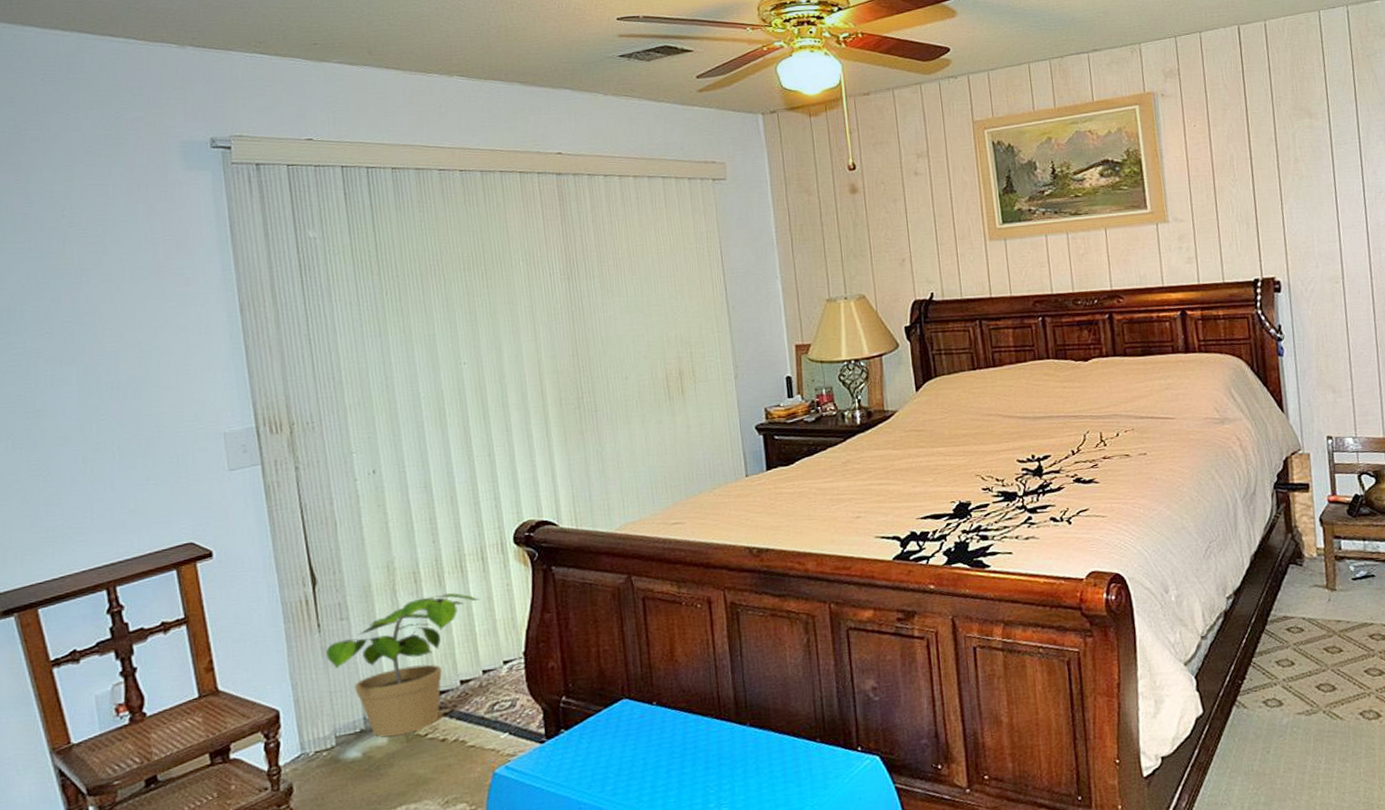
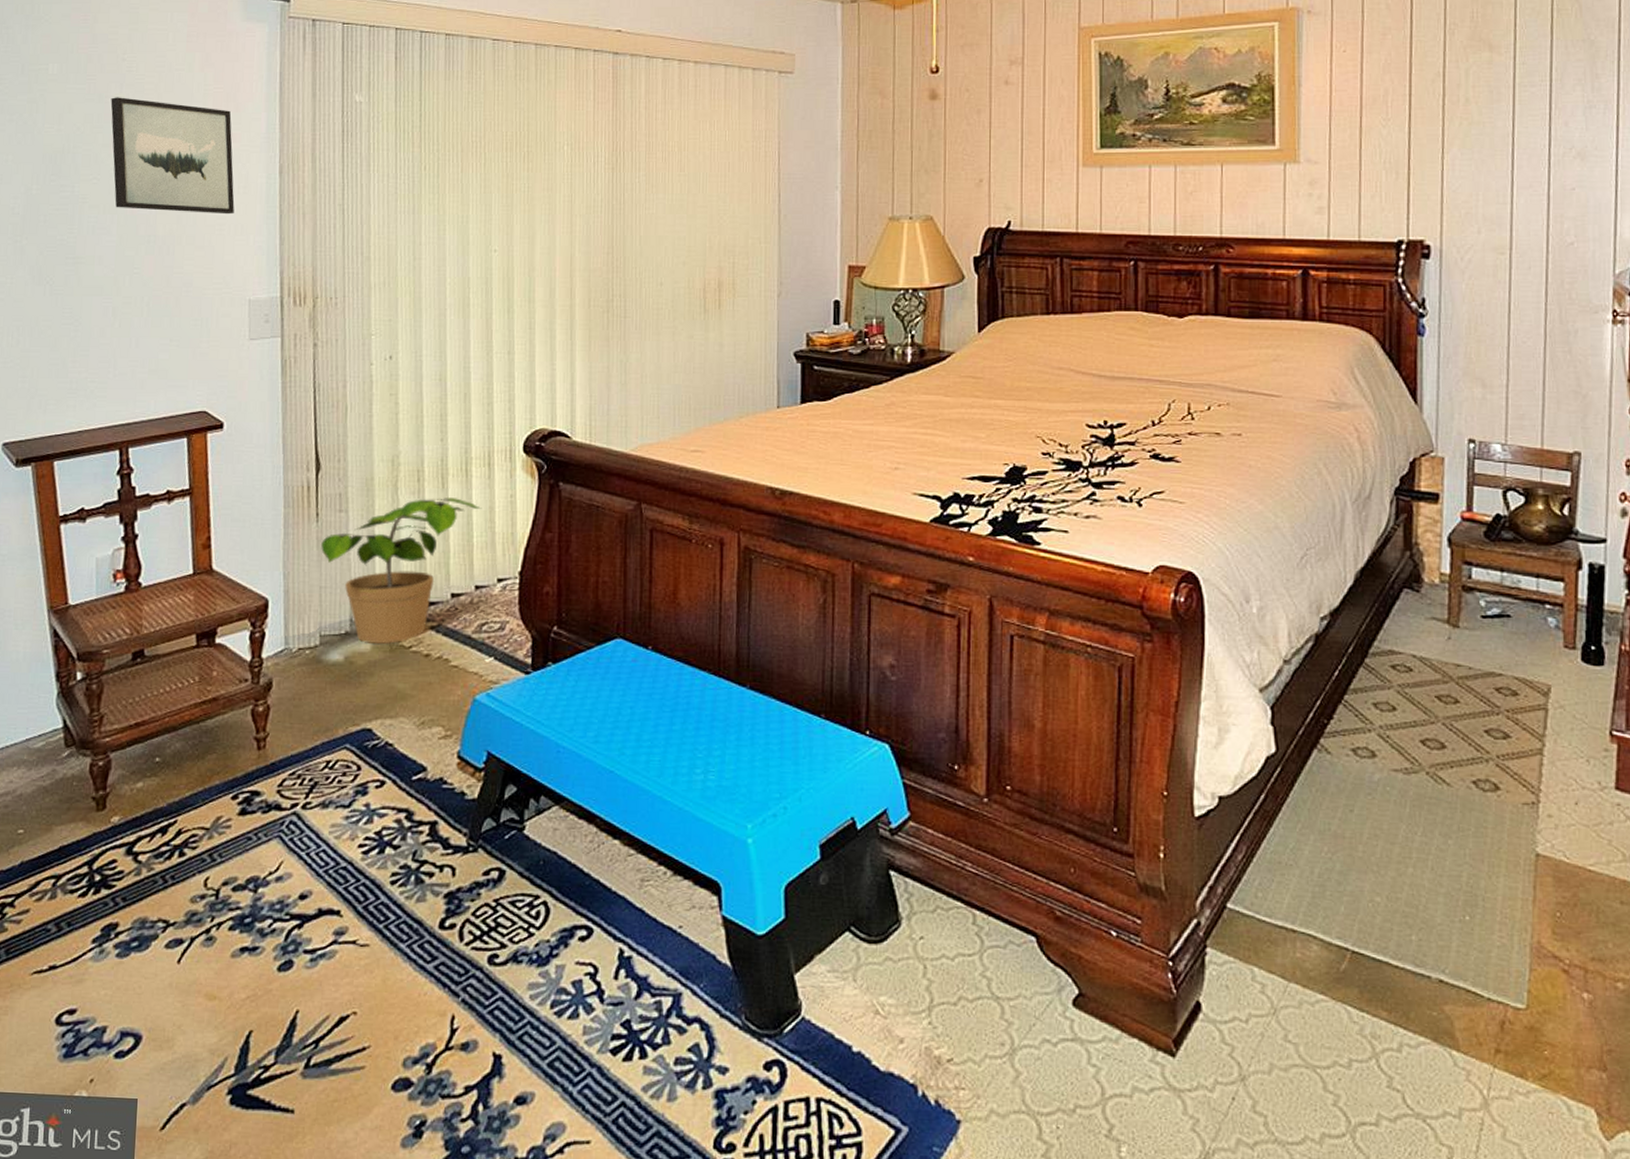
wall art: none [54,252,198,359] -> present [110,97,235,215]

